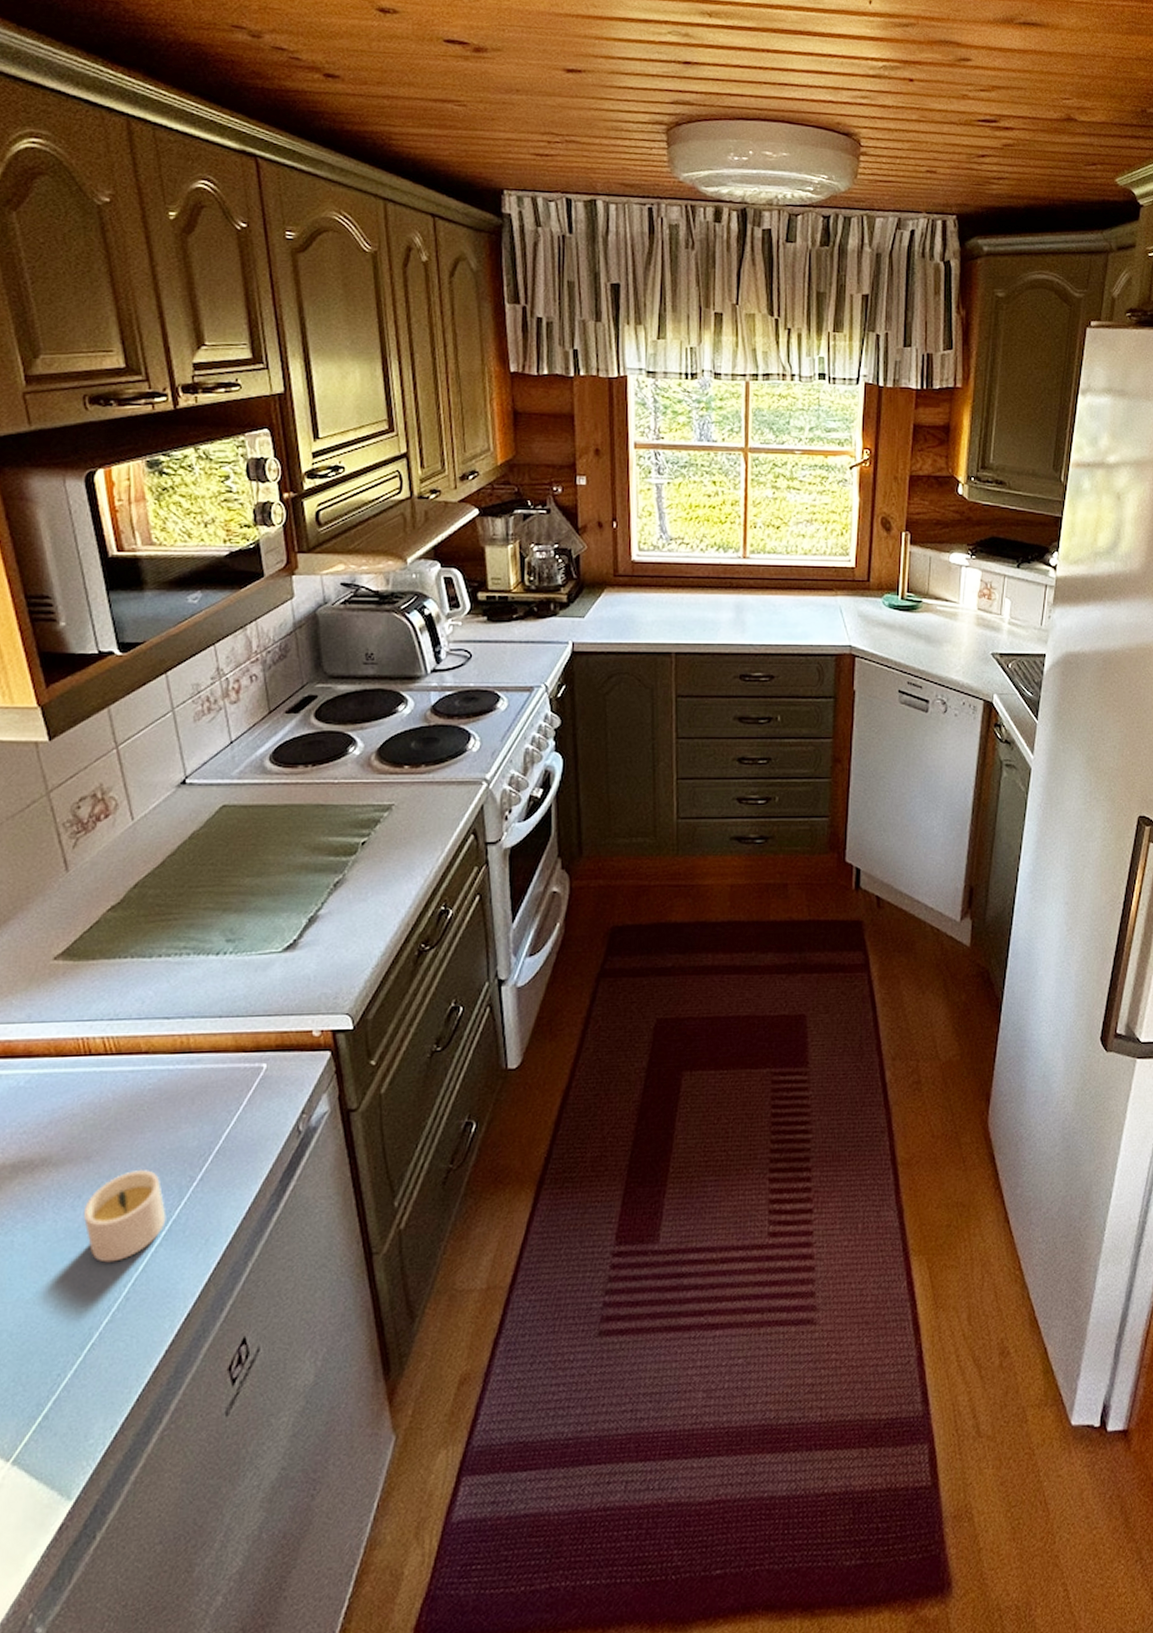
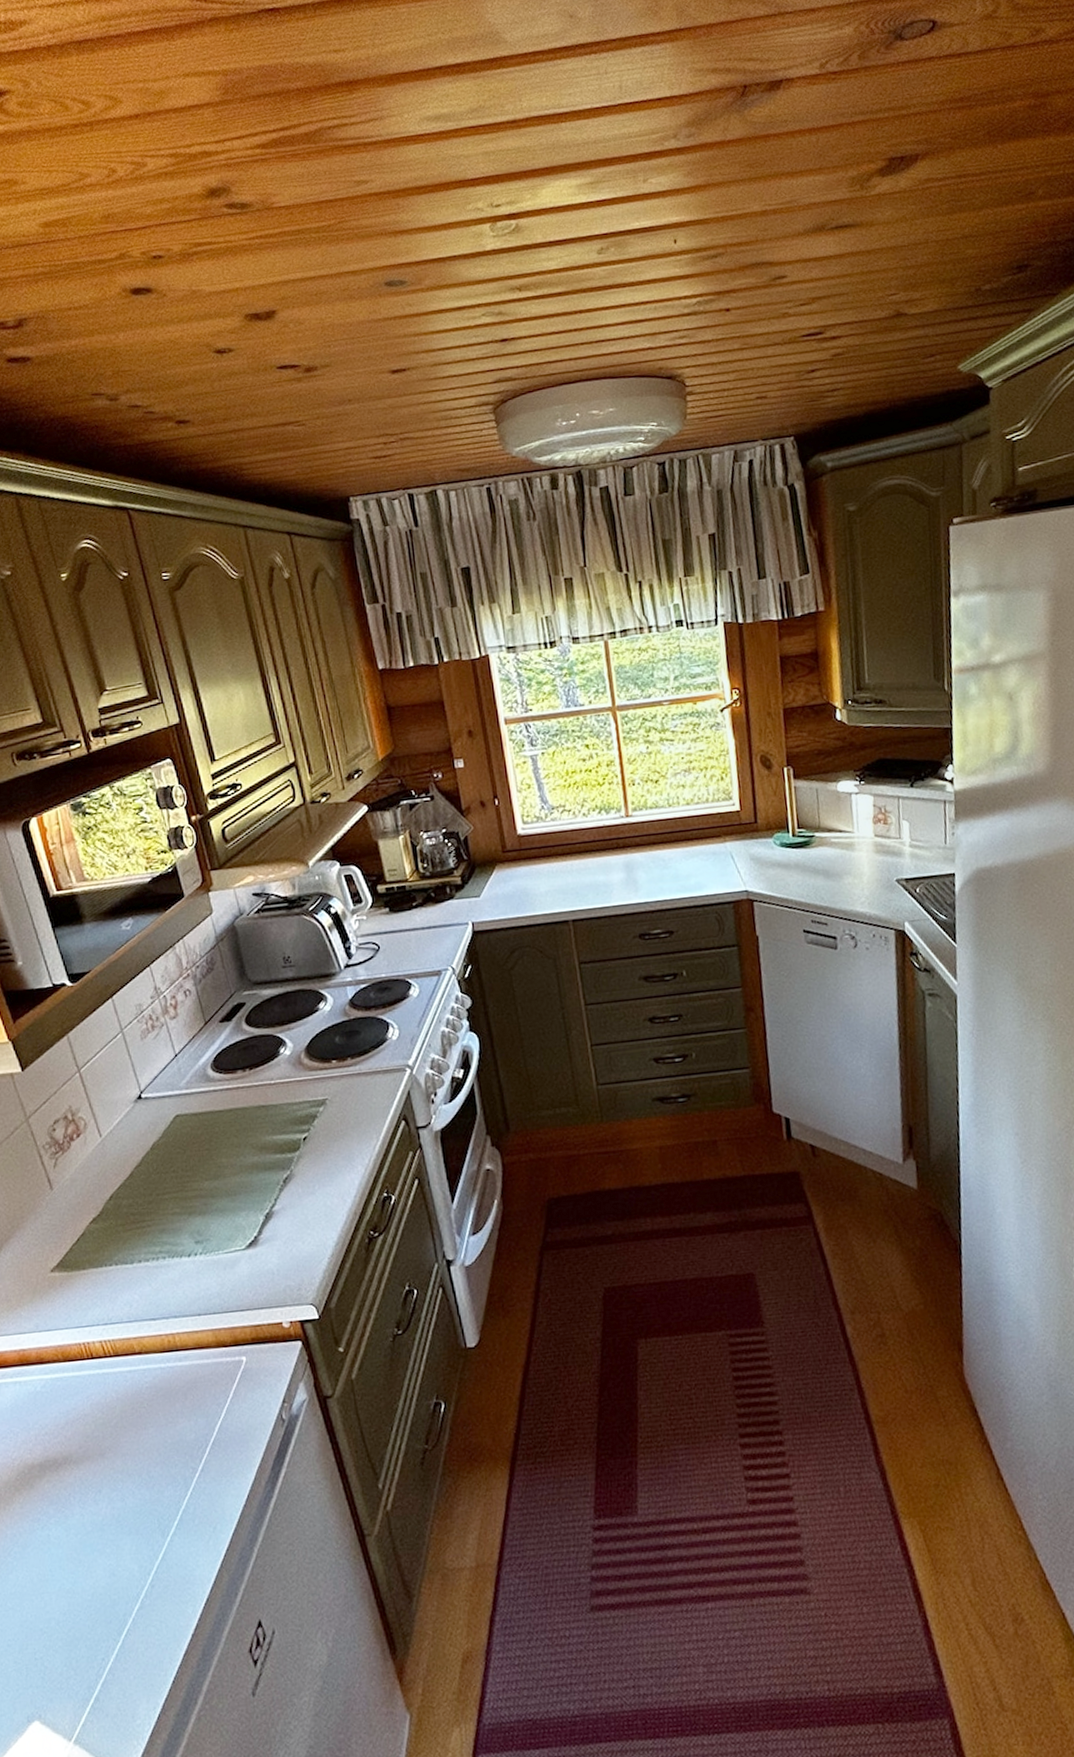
candle: present [83,1169,167,1263] -> none [104,1462,177,1553]

